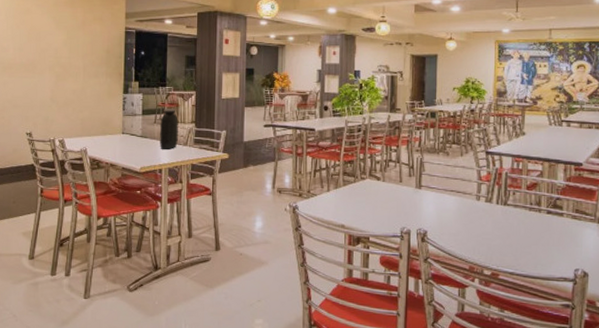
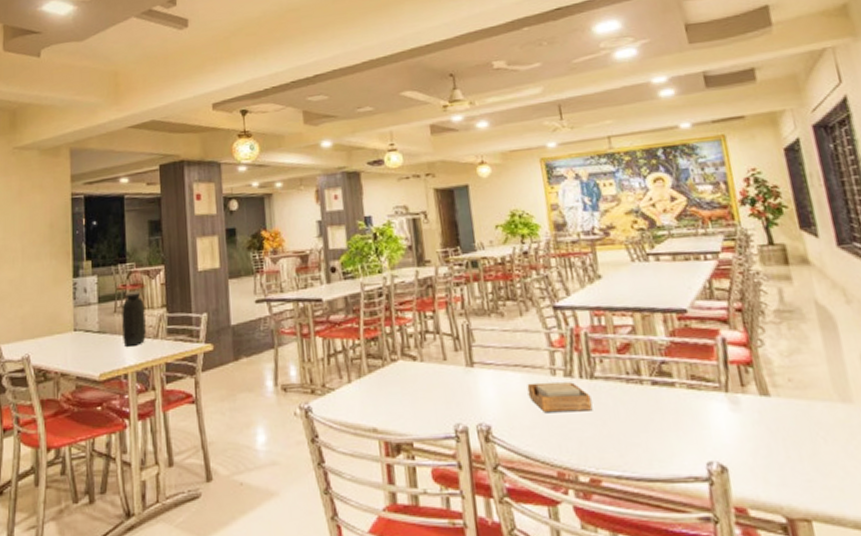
napkin holder: none [457,204,502,227] -> present [527,381,593,413]

